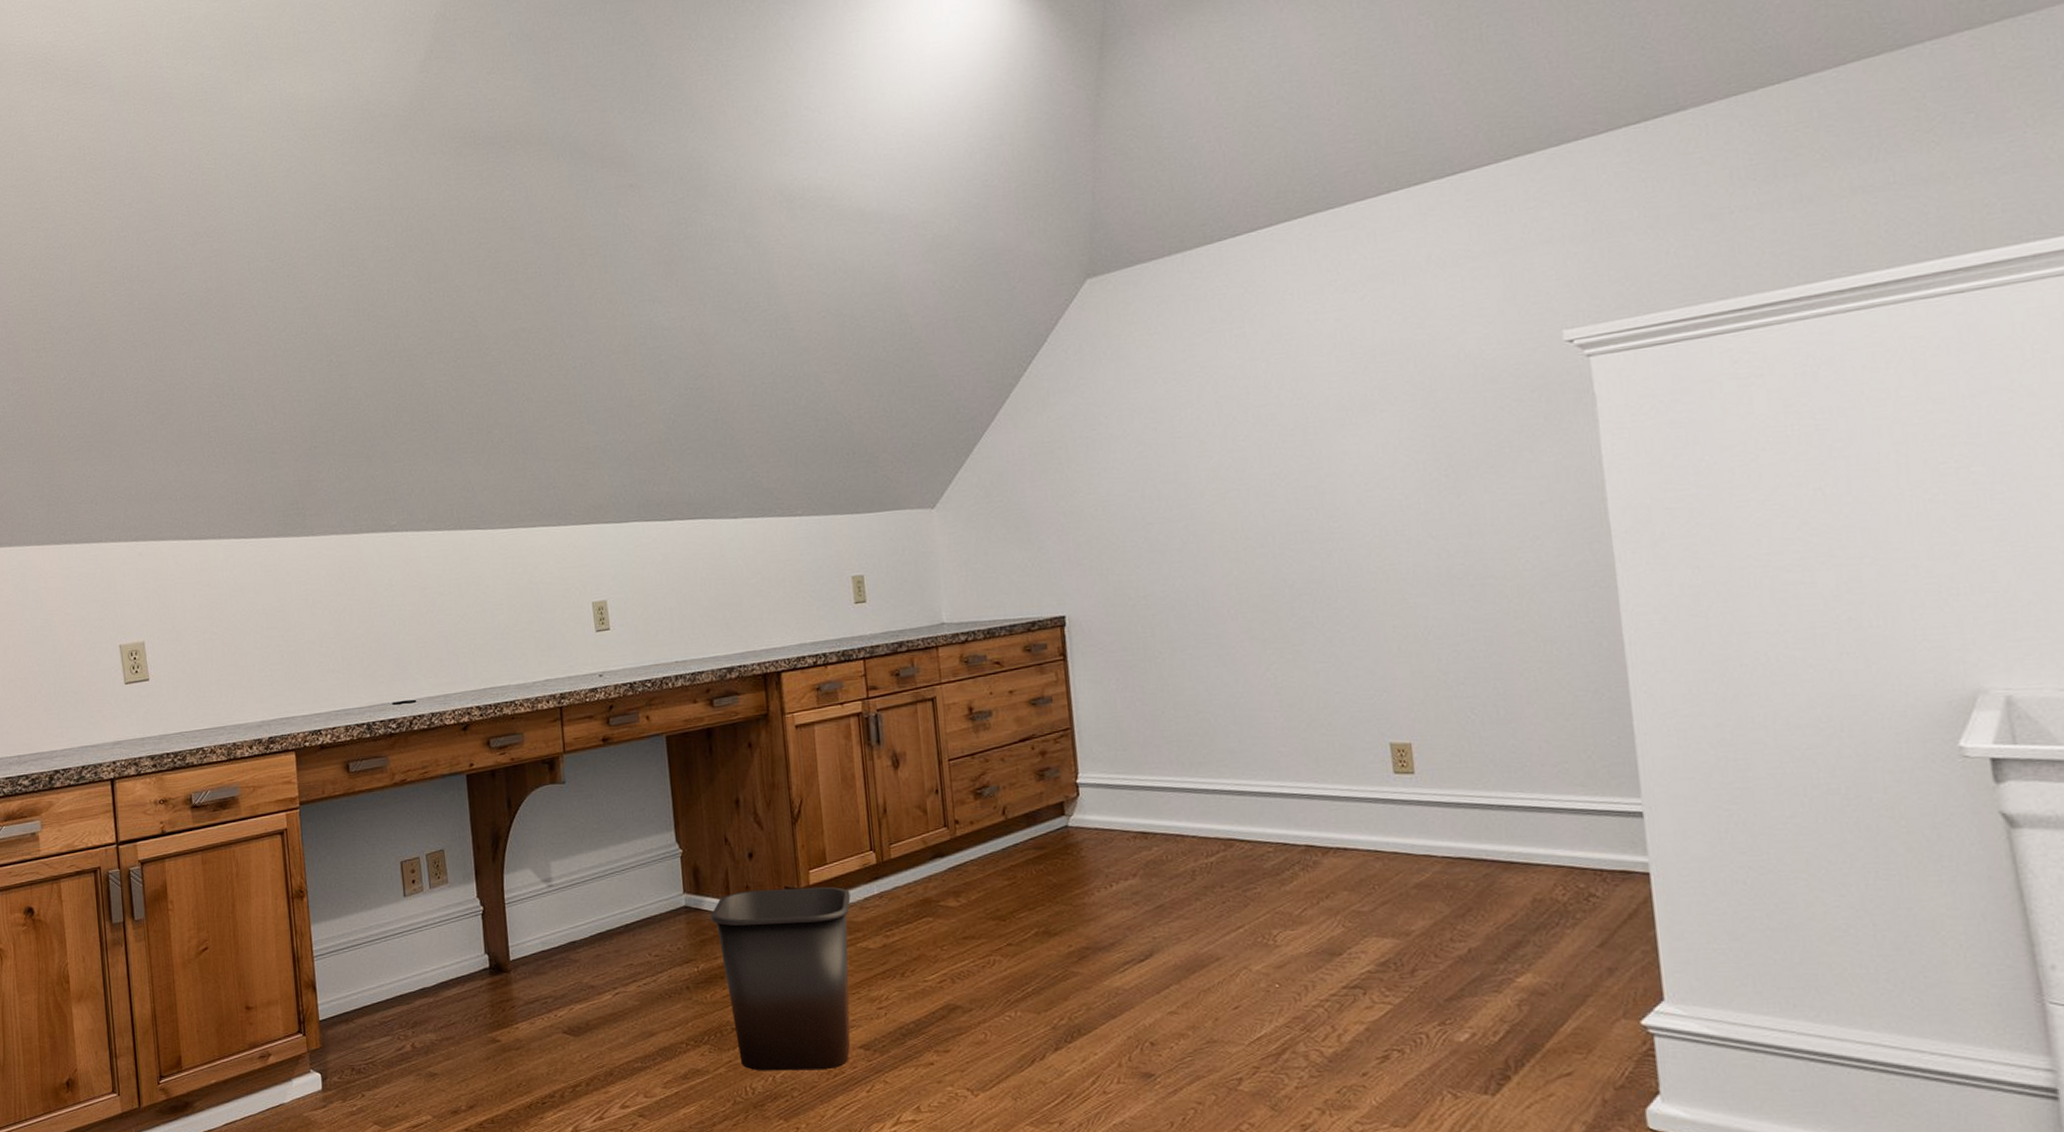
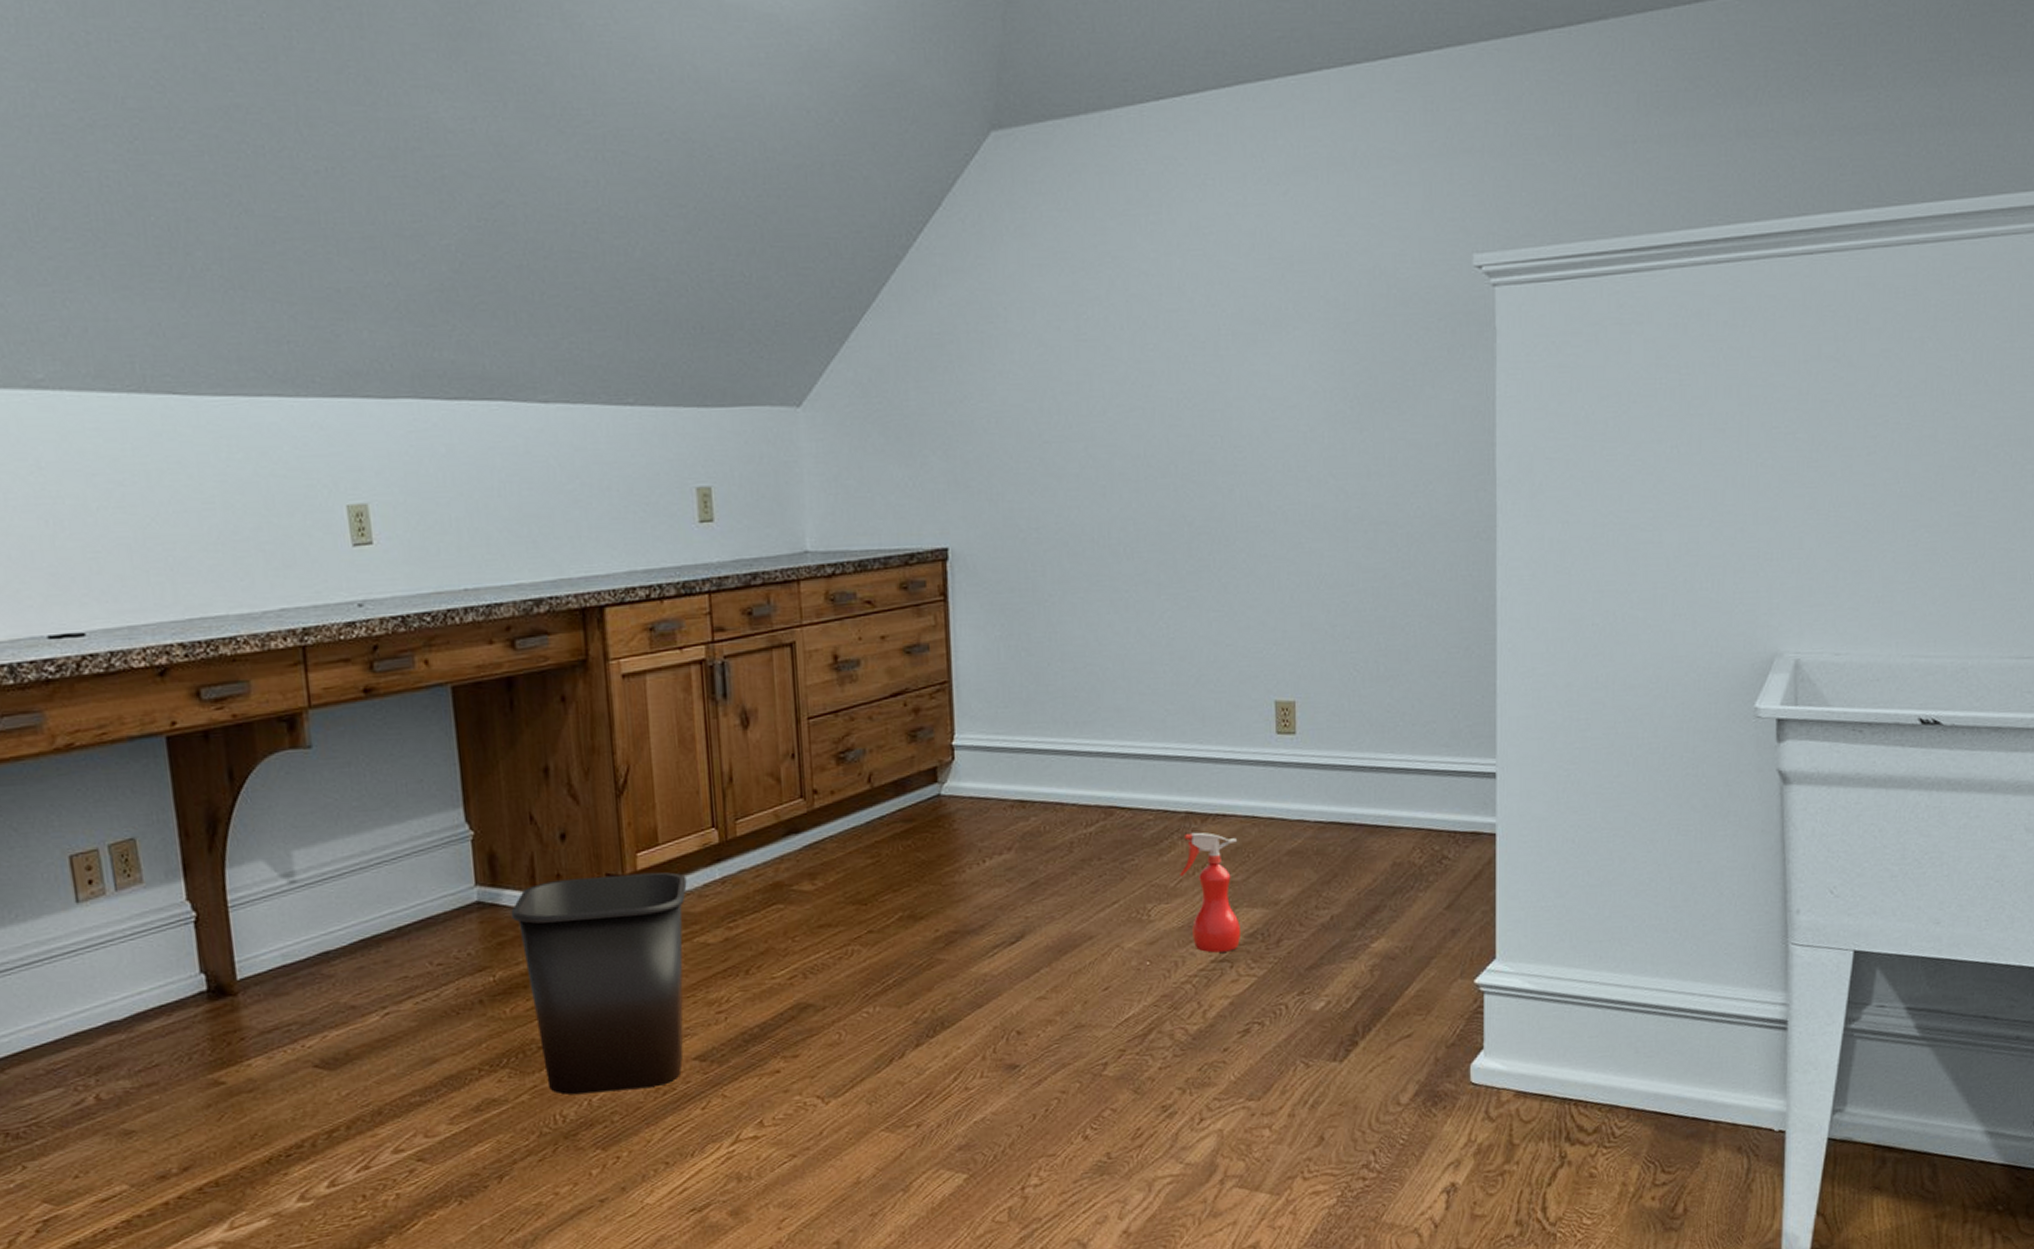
spray bottle: none [1304,864,1373,979] -> present [1180,832,1242,953]

